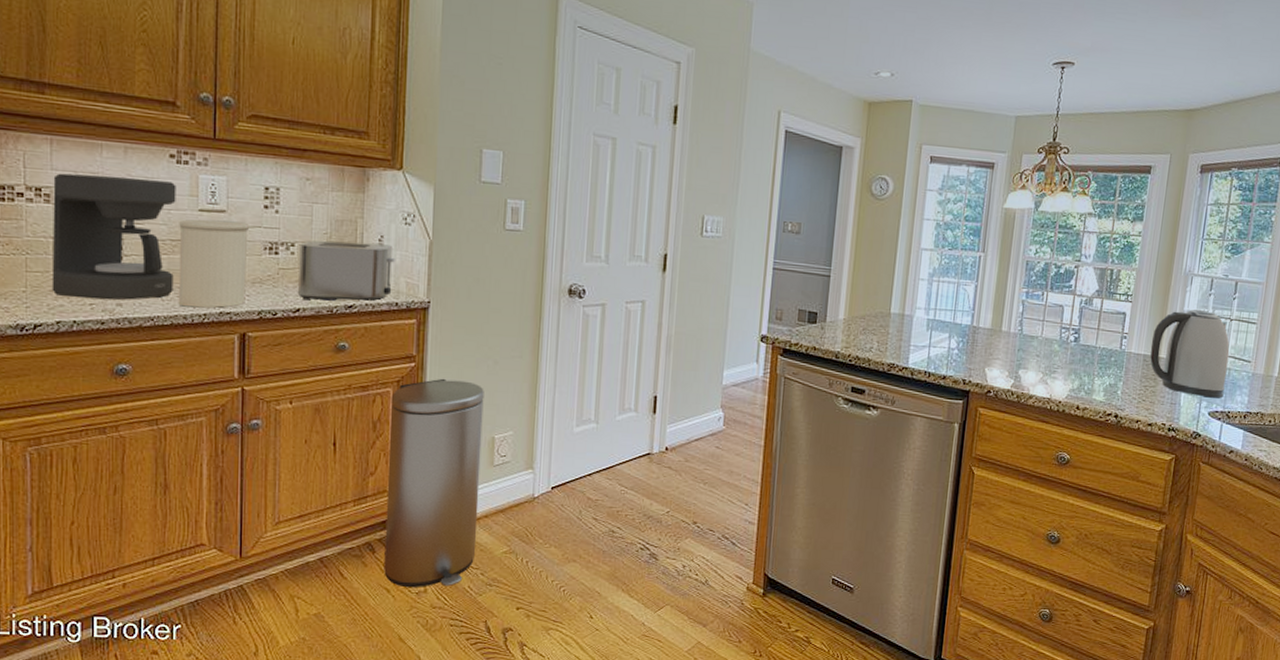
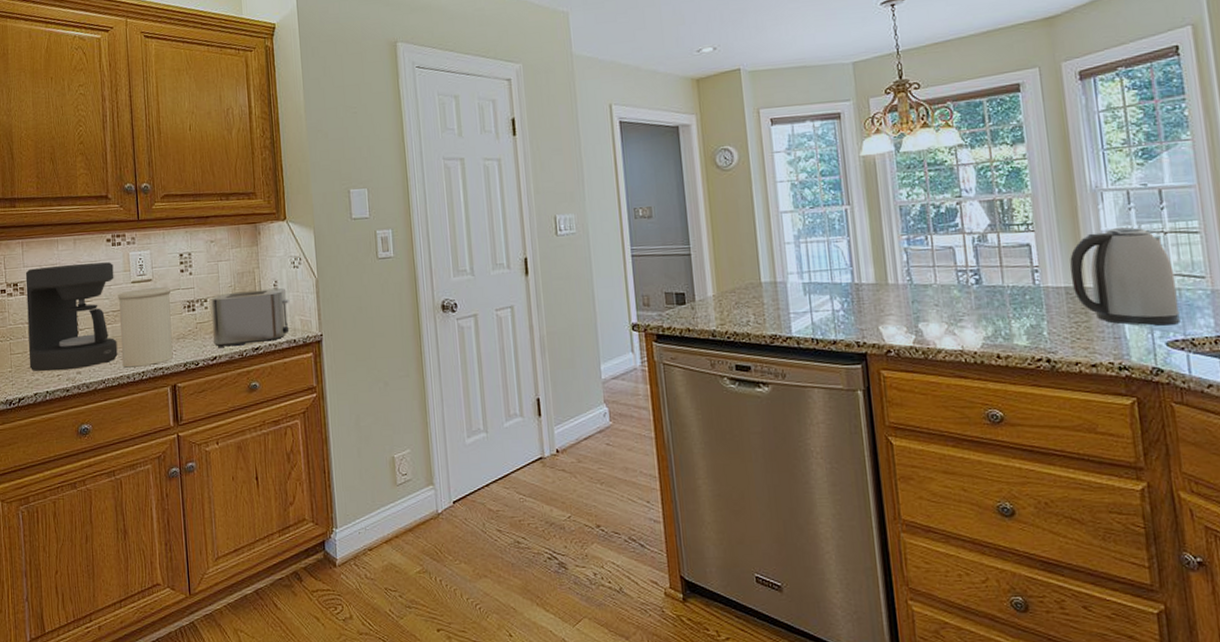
pedal bin: present [384,378,484,587] -> none [299,405,392,614]

